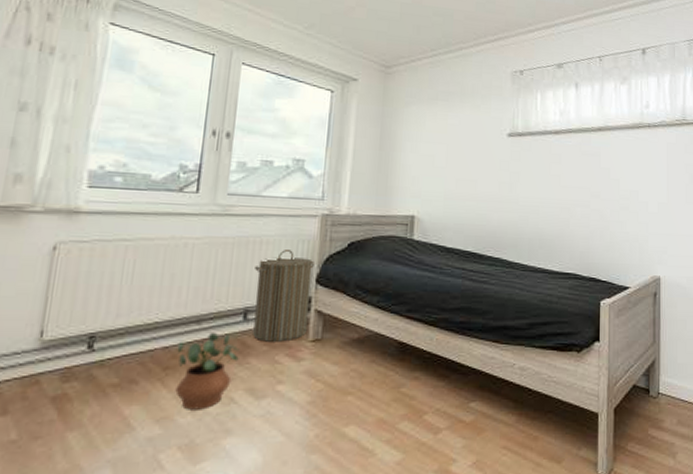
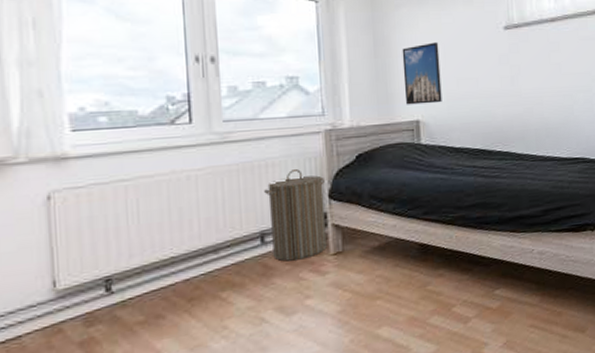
potted plant: present [175,332,240,410] -> none [198,258,263,336]
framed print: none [403,141,443,201] -> present [402,42,442,105]

